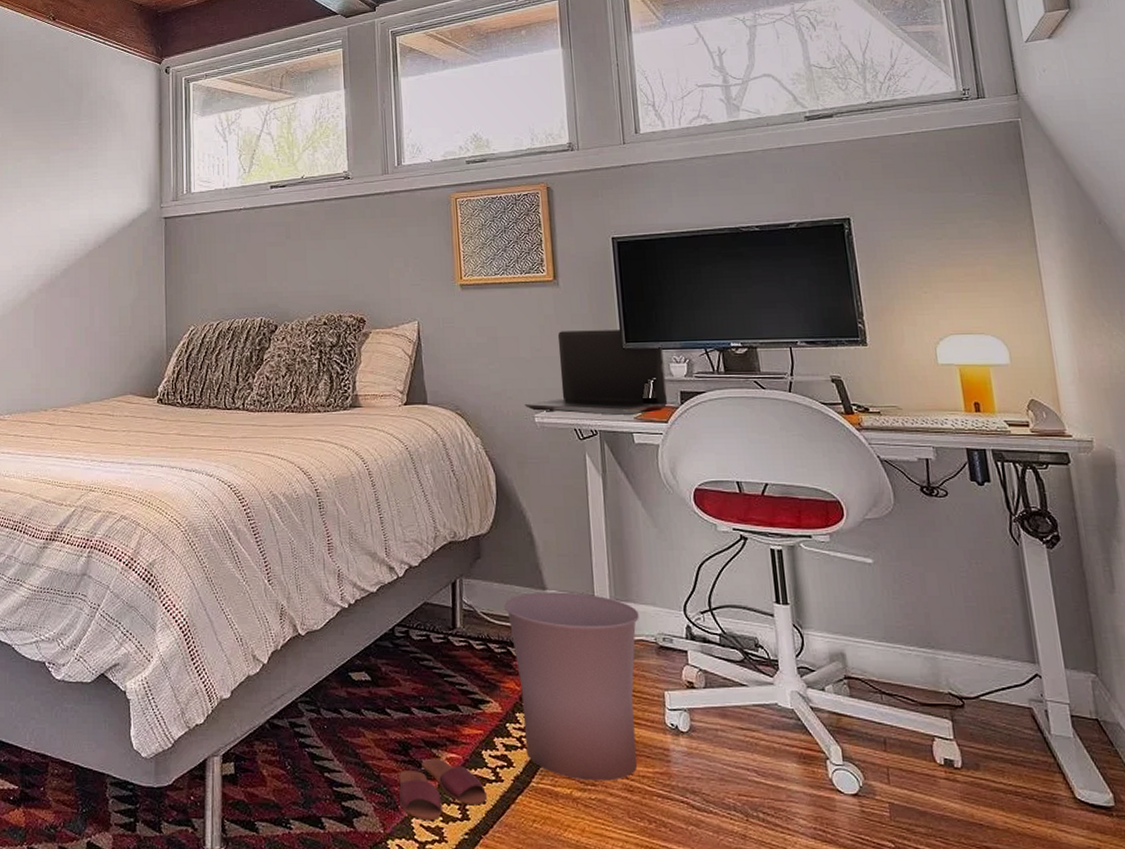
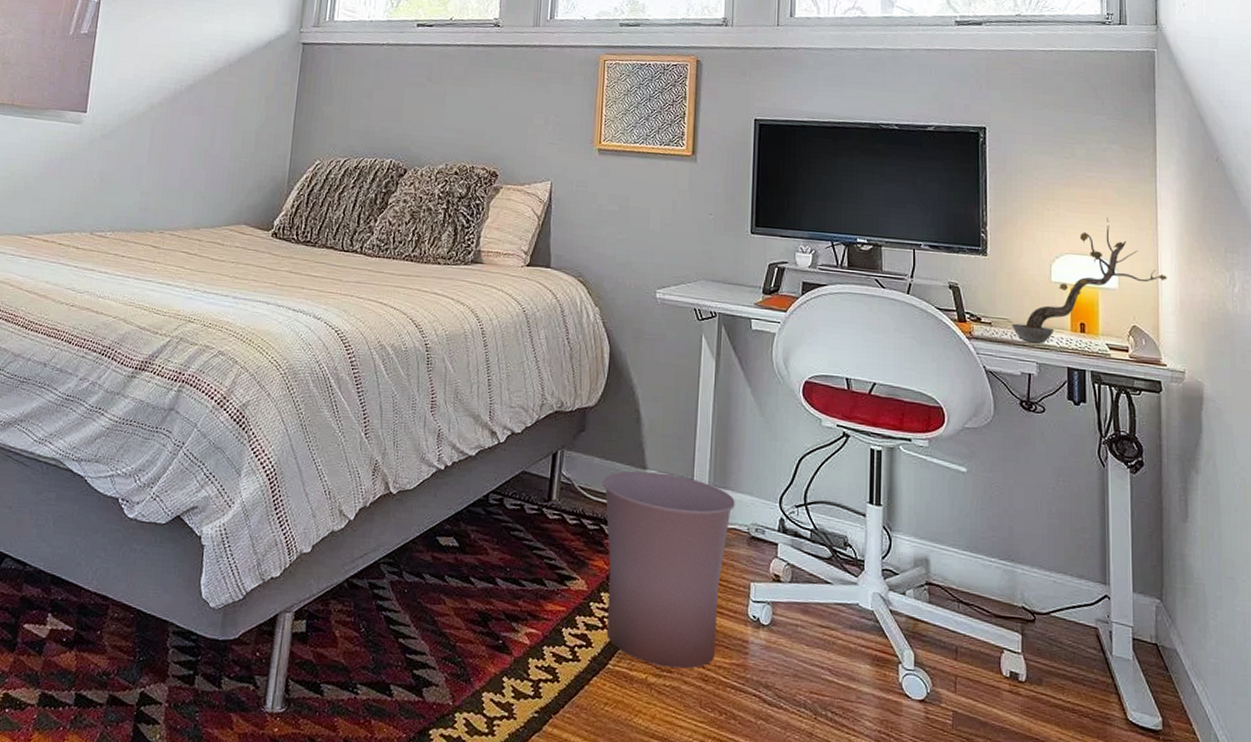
slippers: present [398,758,488,821] -> none [473,632,563,697]
laptop computer: present [524,330,668,415] -> none [647,208,791,301]
plant: none [902,293,1061,429] -> present [1011,217,1167,345]

